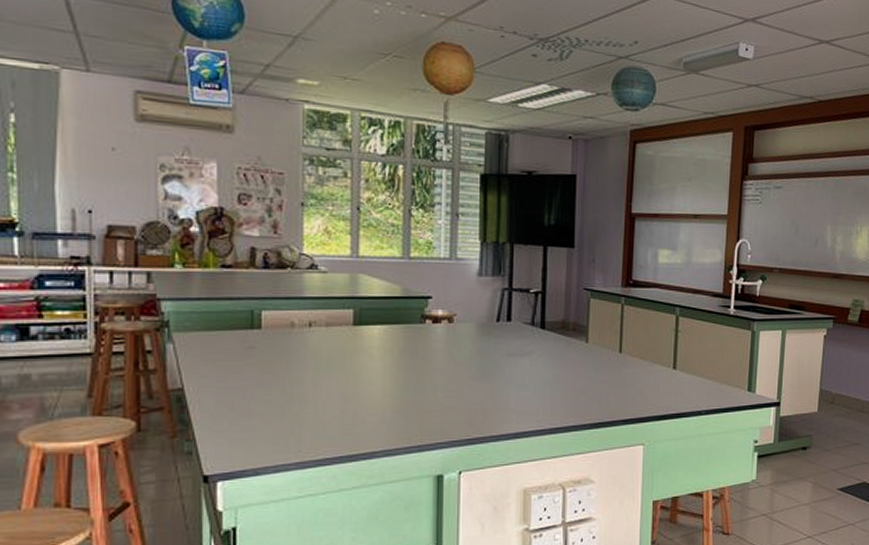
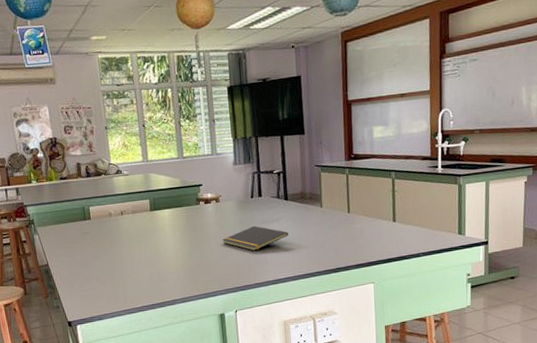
notepad: none [452,358,541,392] -> present [222,225,288,251]

